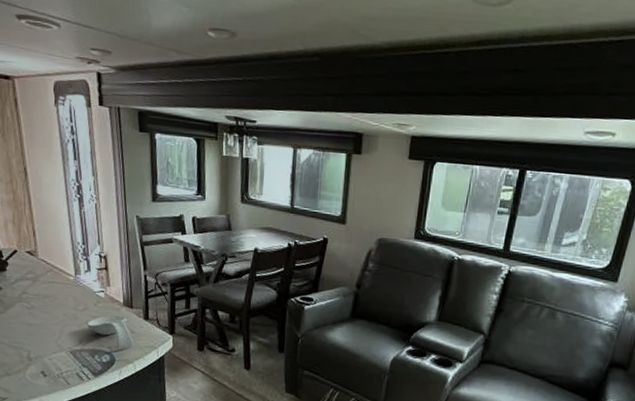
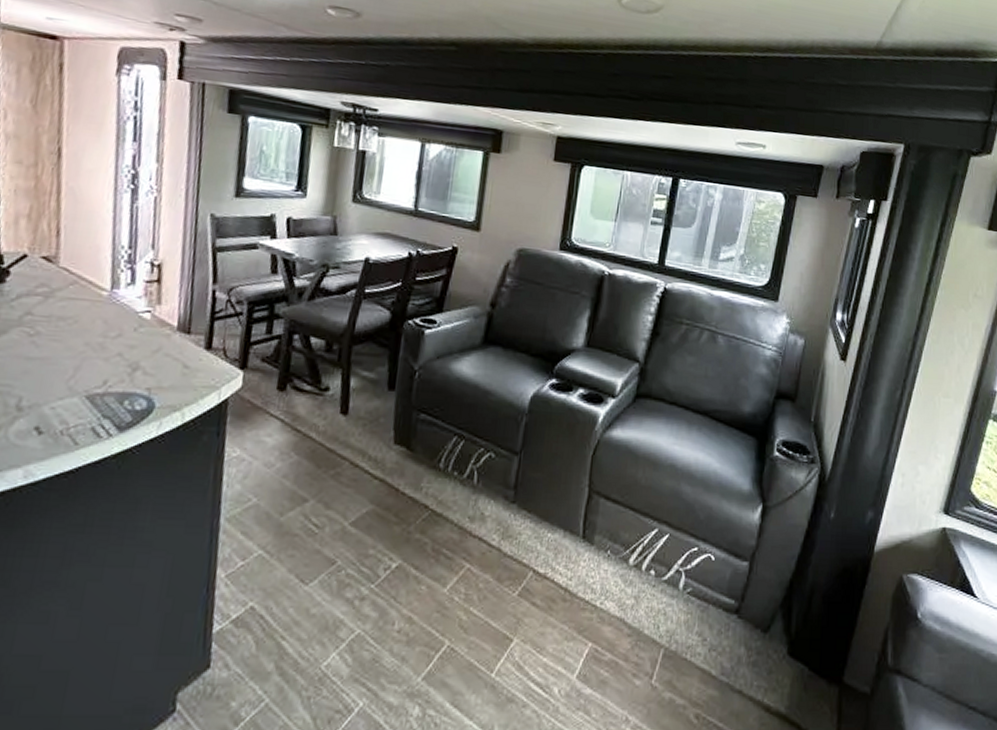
spoon rest: present [86,315,134,350] -> none [118,344,186,392]

